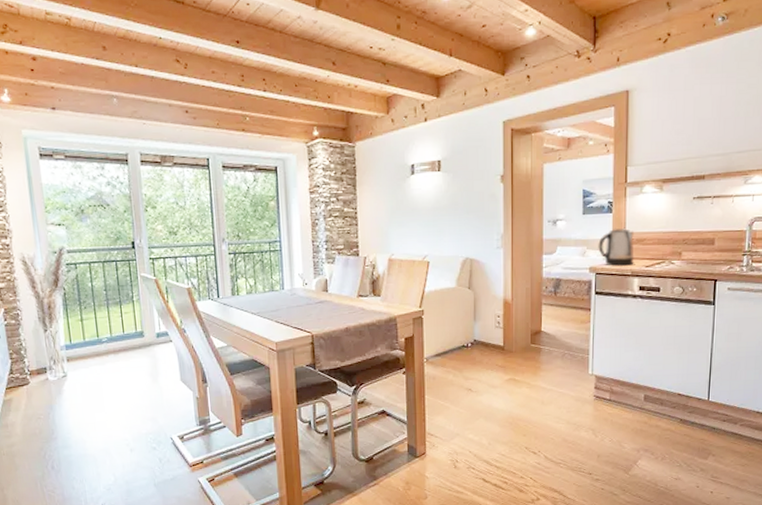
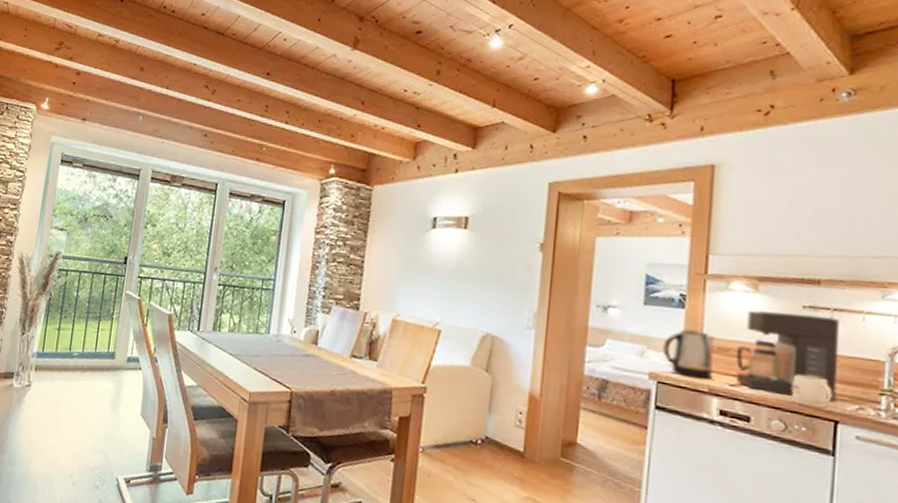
coffee maker: none [649,203,717,268] -> present [735,310,840,401]
mug: none [686,249,713,273] -> present [791,374,833,409]

